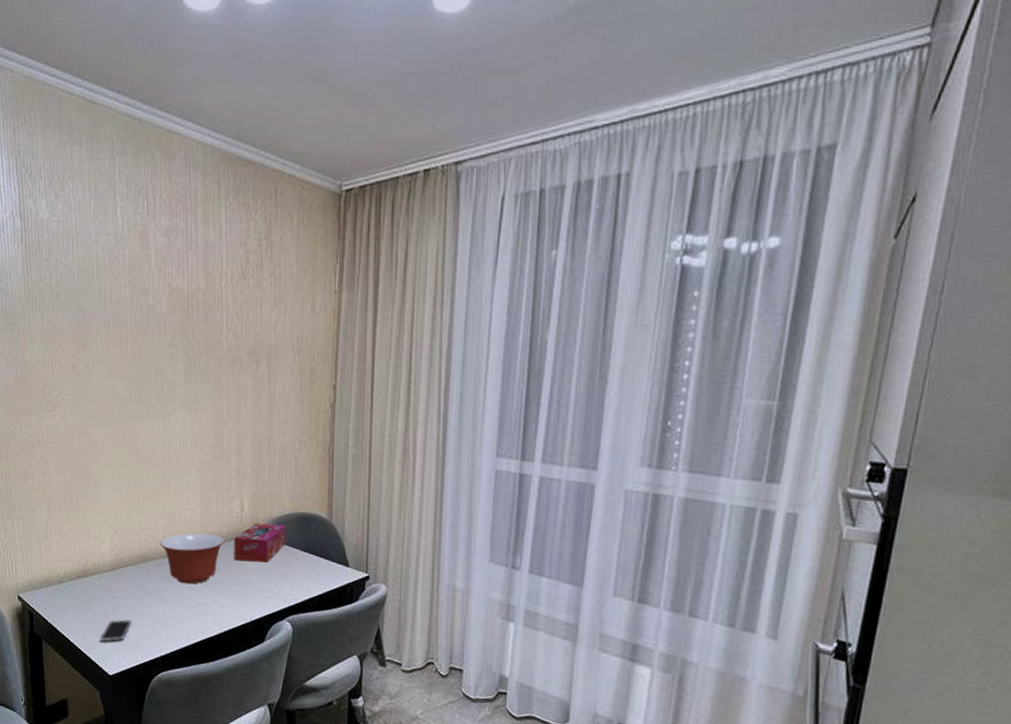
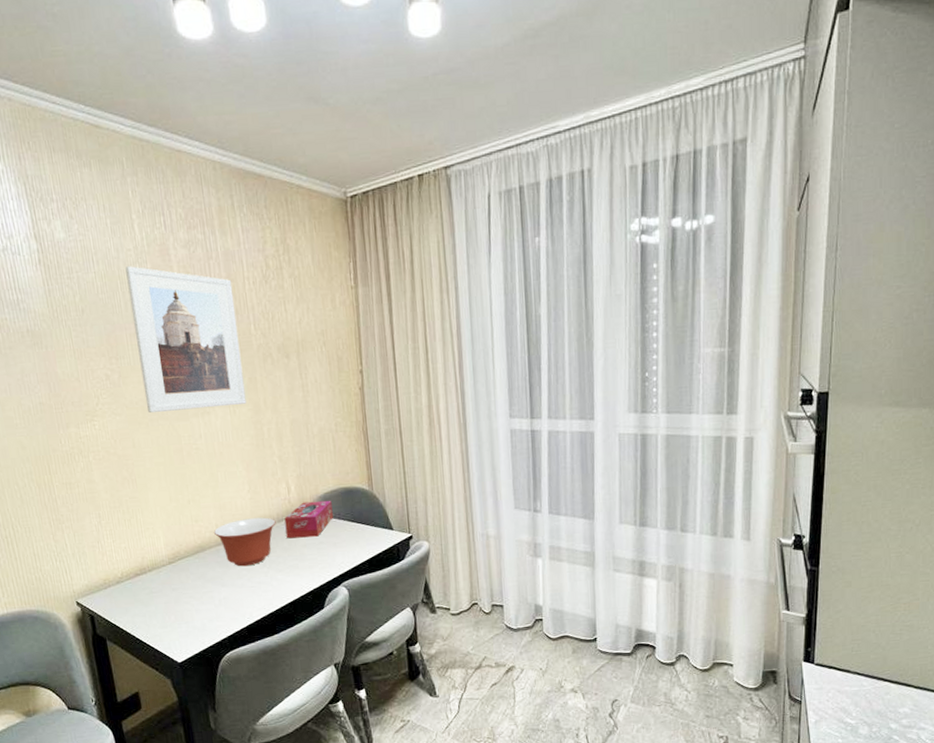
smartphone: present [100,619,132,642] -> none [165,608,195,632]
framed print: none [103,252,209,410] -> present [125,266,247,413]

